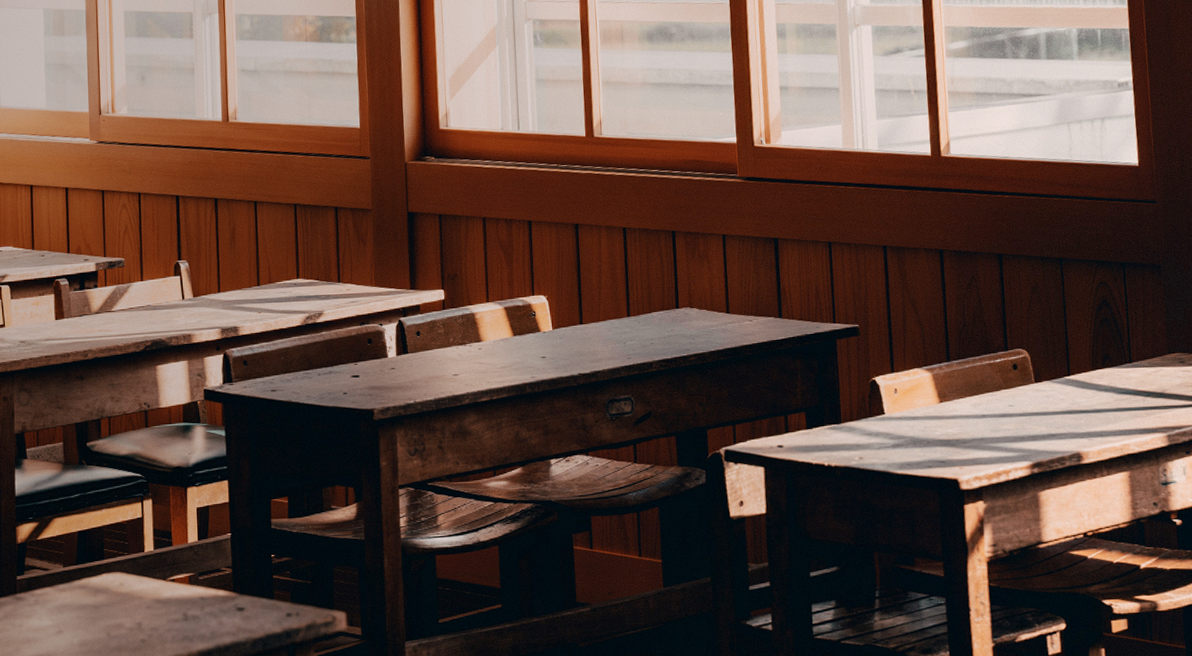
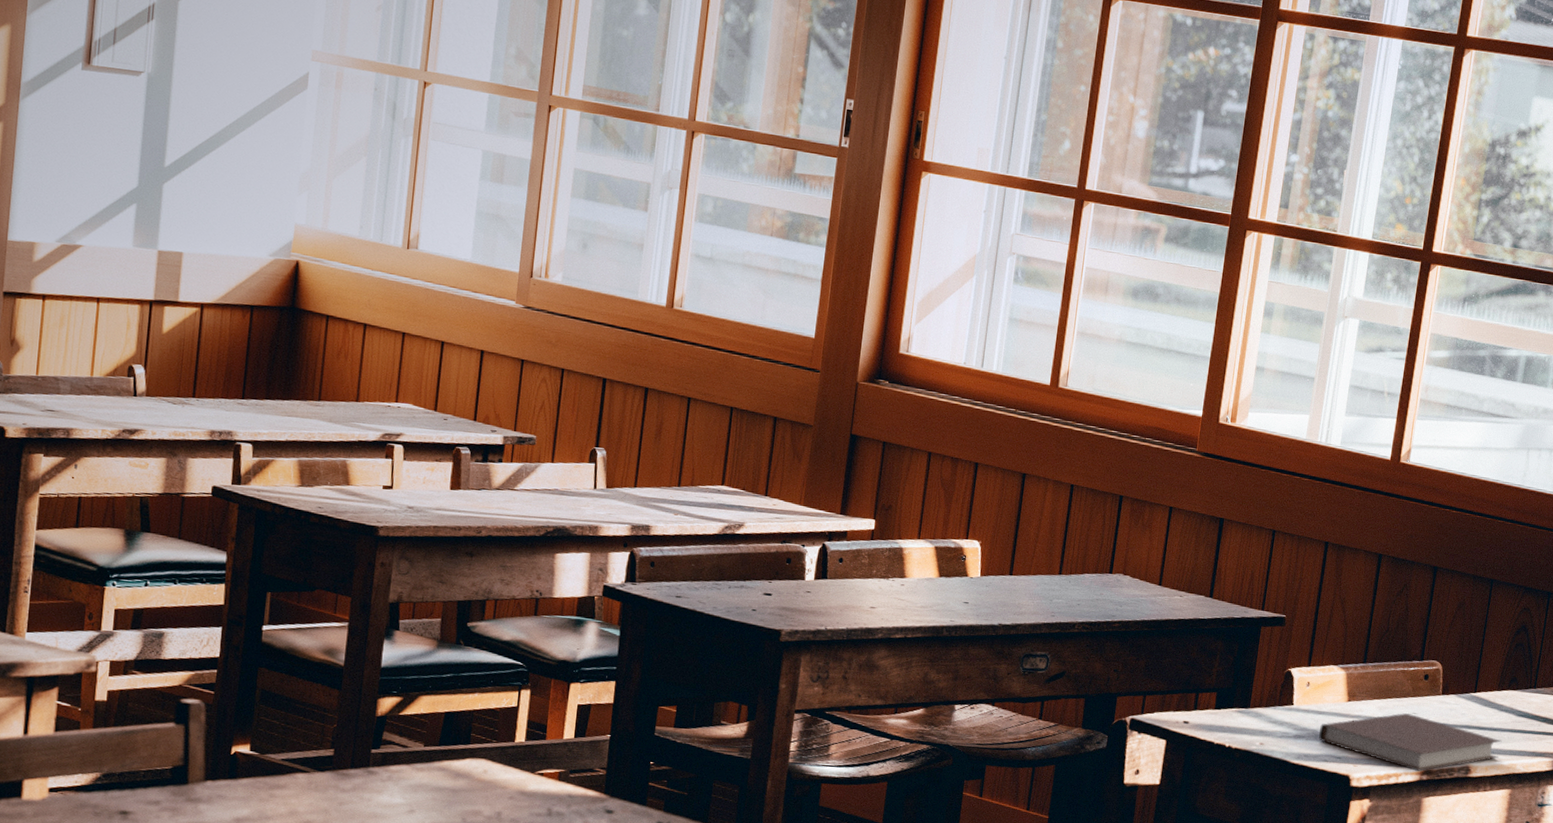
notebook: none [917,407,1109,466] -> present [1319,713,1502,772]

